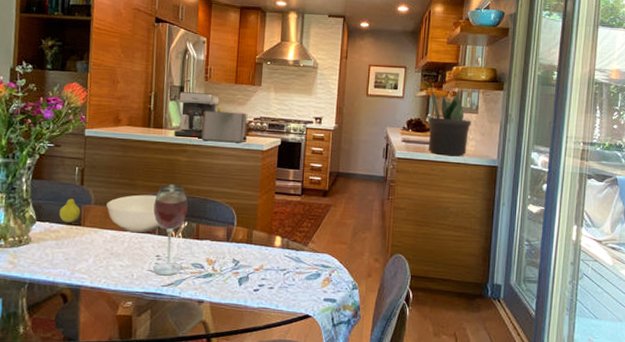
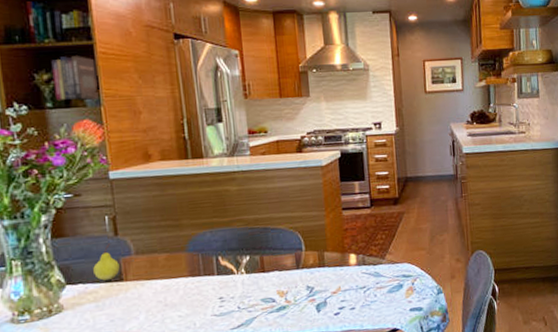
books: none [55,28,90,67] -> present [51,56,99,101]
bowl: present [106,194,160,233] -> none [150,233,218,278]
wineglass: present [153,184,189,276] -> none [206,216,251,318]
coffee maker: present [174,92,220,139] -> none [216,111,266,166]
toaster: present [201,111,249,144] -> none [248,128,302,166]
planter: present [428,87,471,157] -> none [489,75,534,145]

